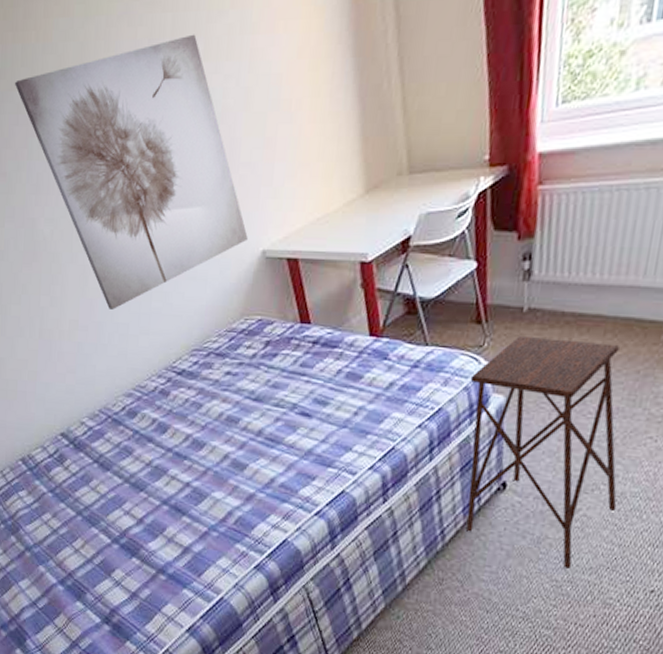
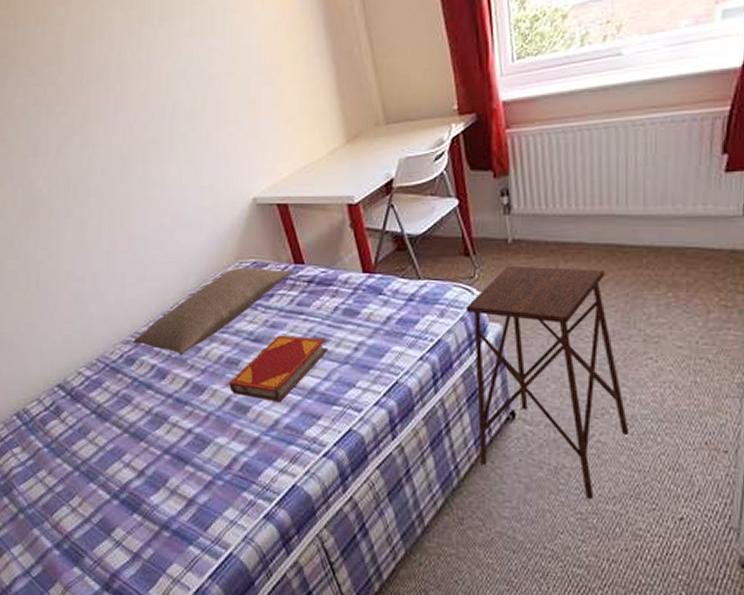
wall art: present [14,34,248,309] -> none [15,15,238,259]
pillow: none [134,324,298,411] -> present [132,268,293,355]
hardback book: none [228,395,328,462] -> present [229,335,328,403]

